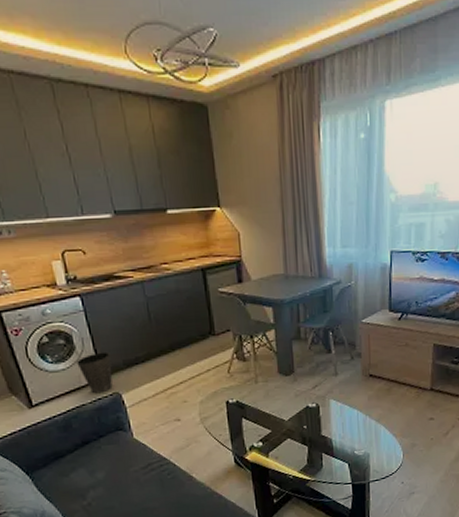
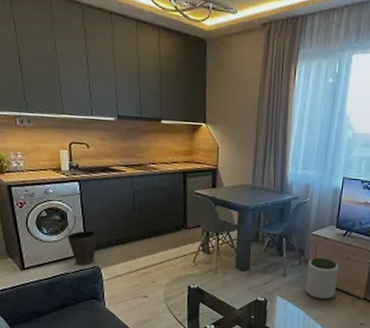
plant pot: none [360,348,398,397] -> present [305,257,339,299]

